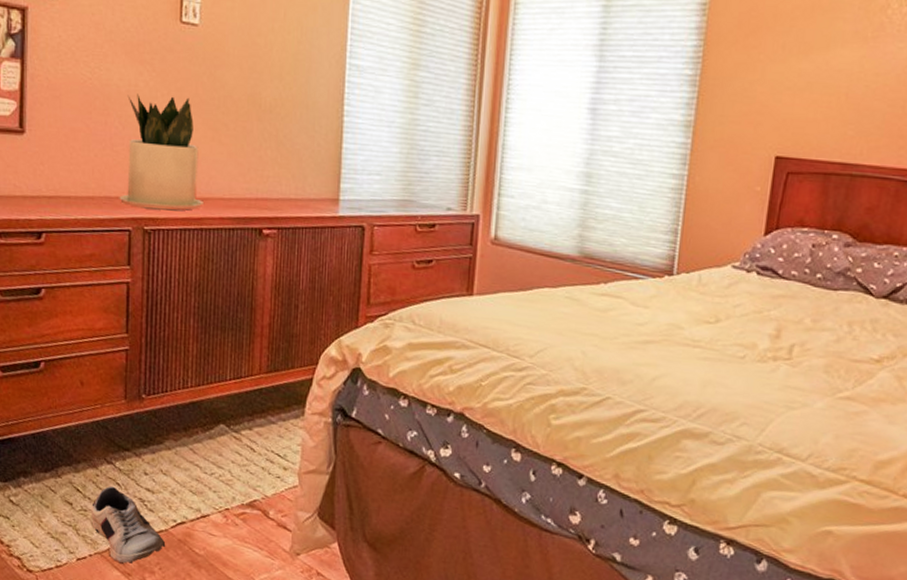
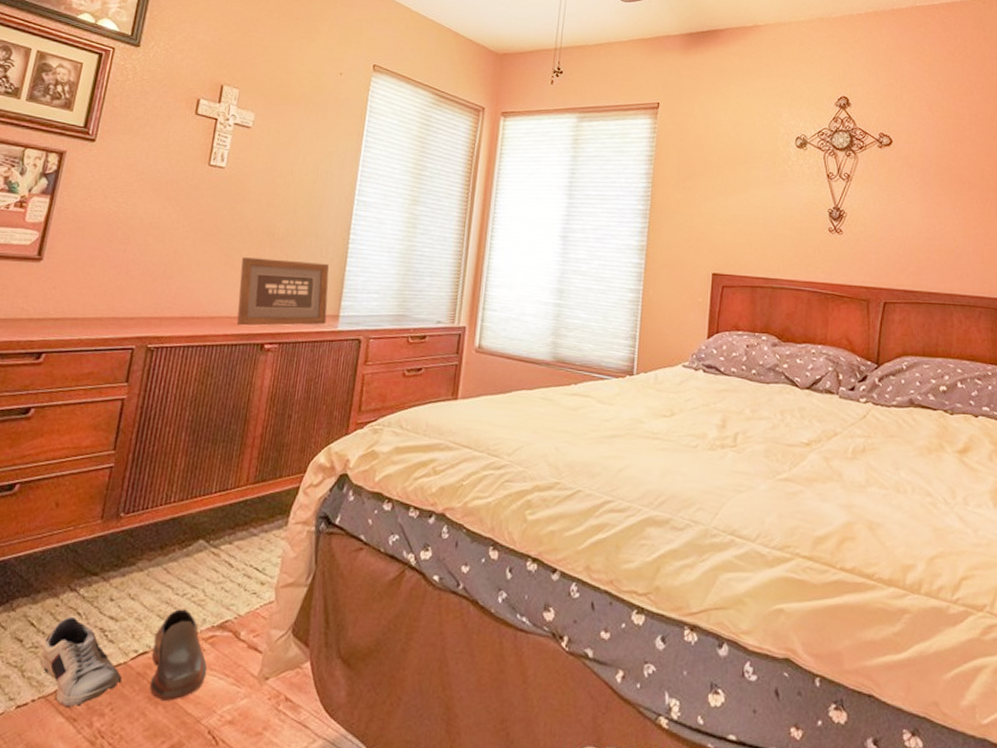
planter: present [119,94,203,211] -> none [127,225,212,330]
shoe: none [190,486,241,566] -> present [150,609,207,701]
picture frame: none [228,131,326,210] -> present [236,257,330,326]

